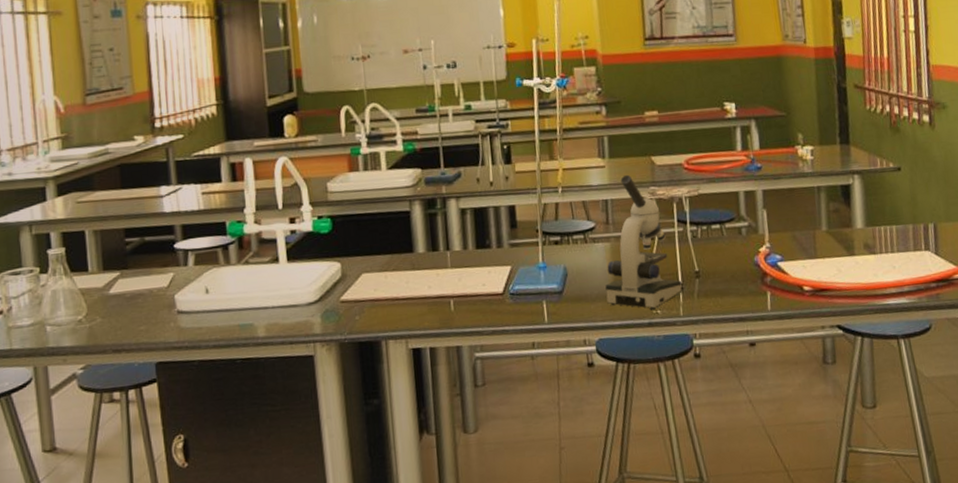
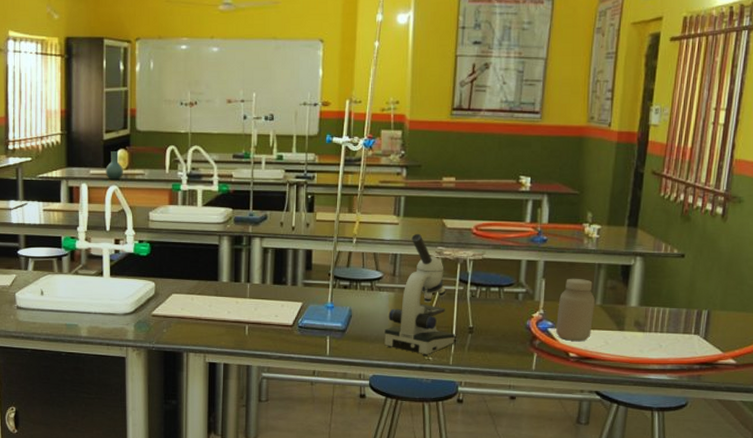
flask: none [271,118,294,150] -> present [105,151,124,179]
jar: none [783,204,822,273] -> present [556,278,595,341]

